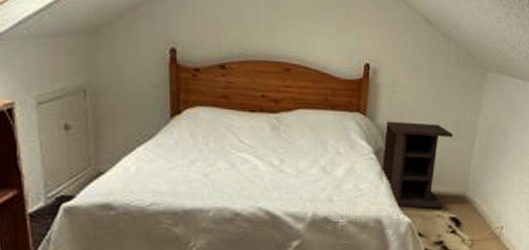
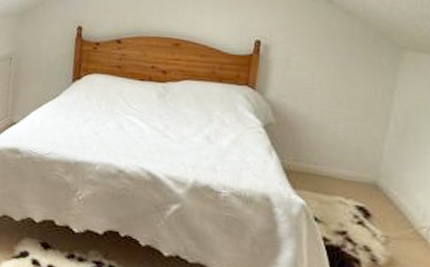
nightstand: present [382,121,453,209] -> none [272,96,359,195]

